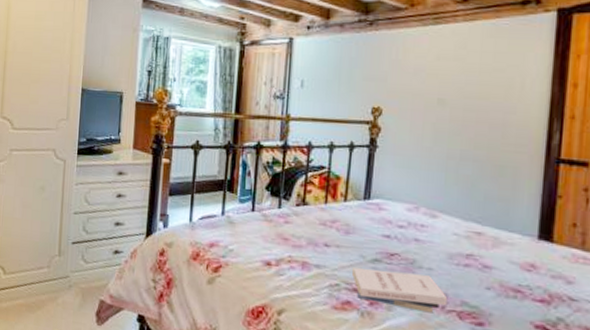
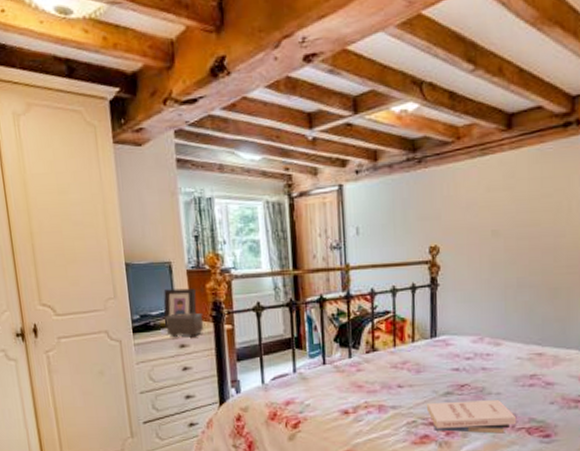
picture frame: none [107,117,141,154] -> present [164,288,197,327]
jewelry box: none [108,141,144,167] -> present [165,312,205,337]

